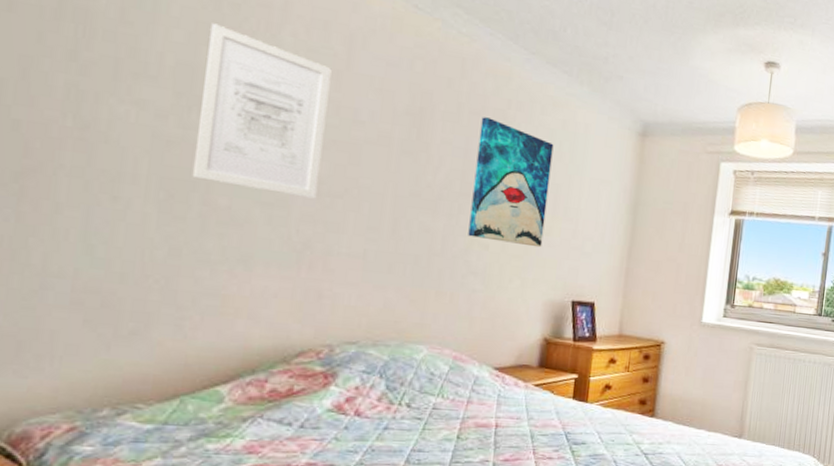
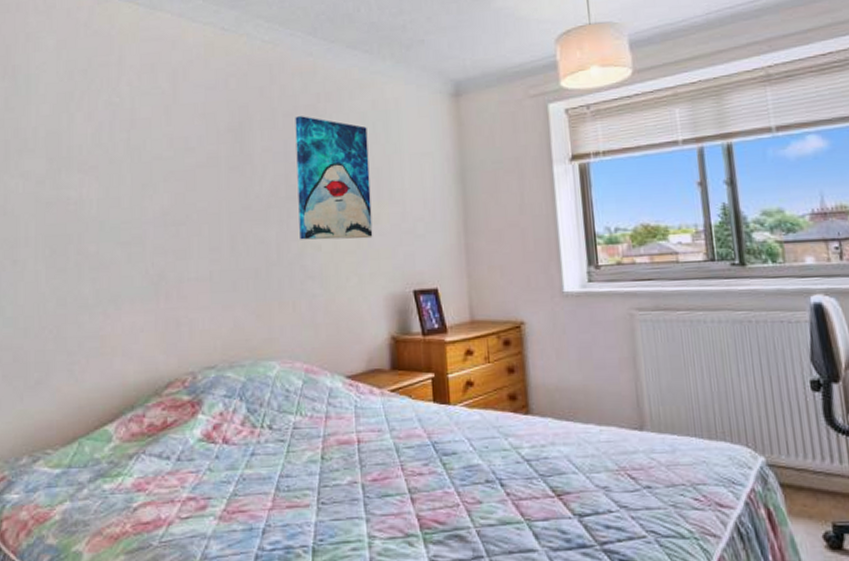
wall art: present [192,23,332,199] -> none [67,91,164,232]

